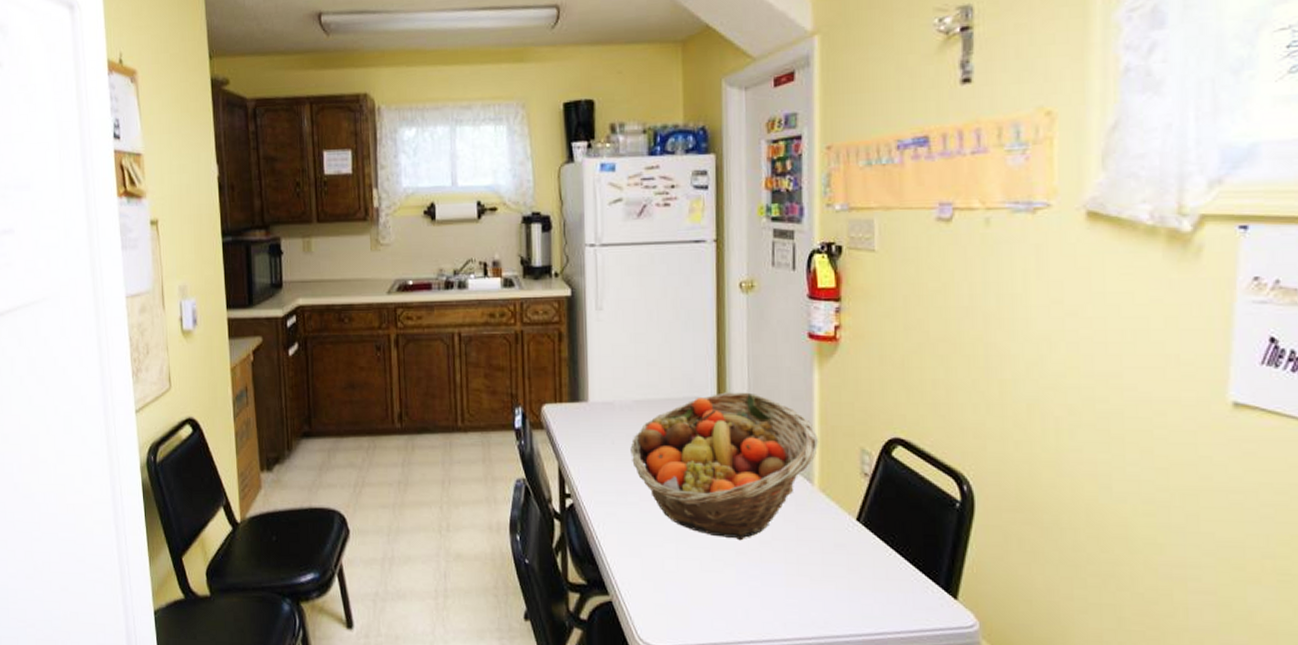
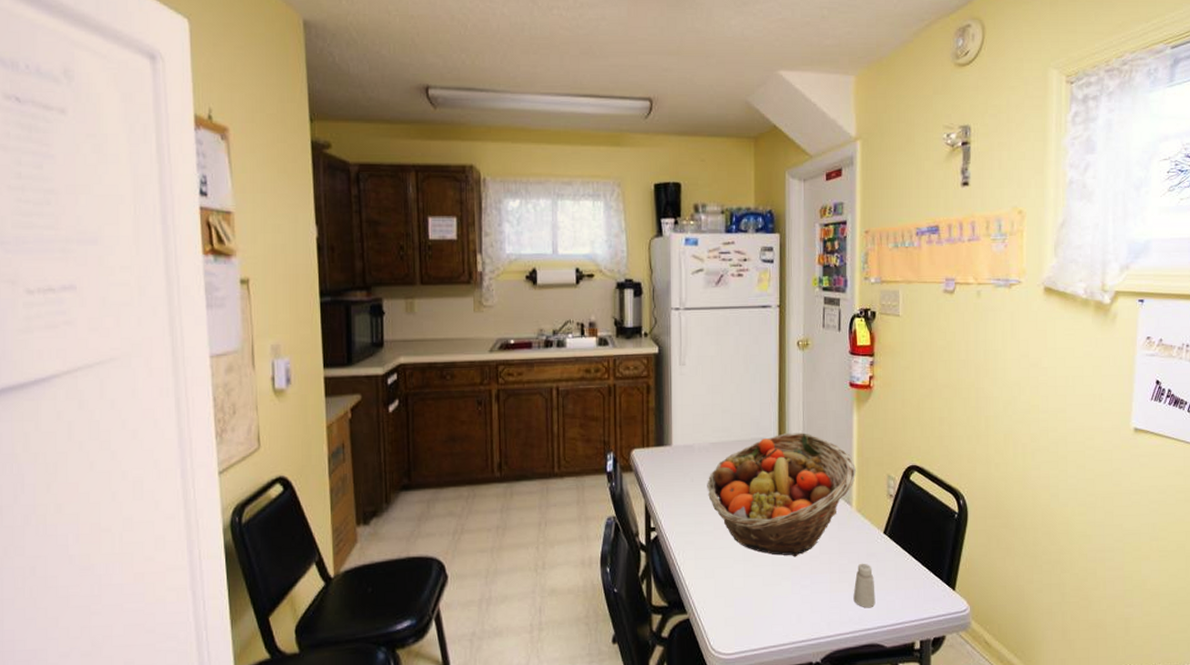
saltshaker: none [816,554,847,611] -> present [853,563,876,608]

